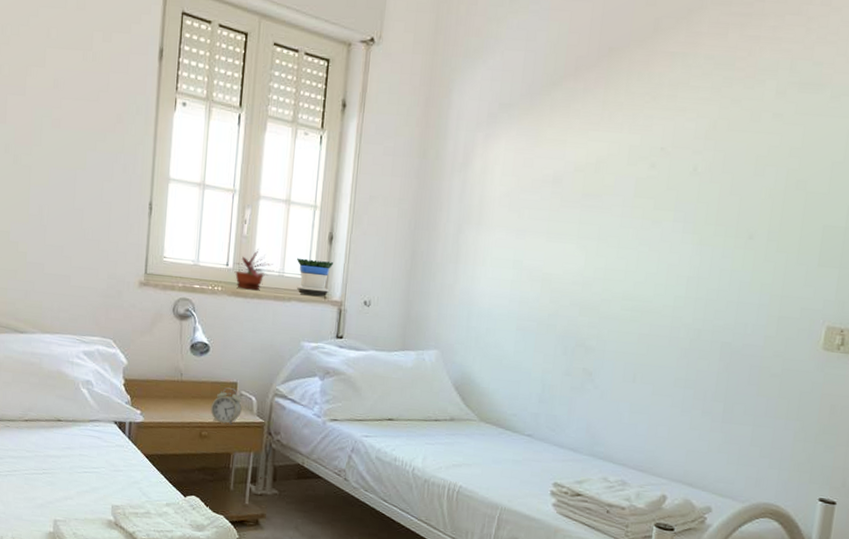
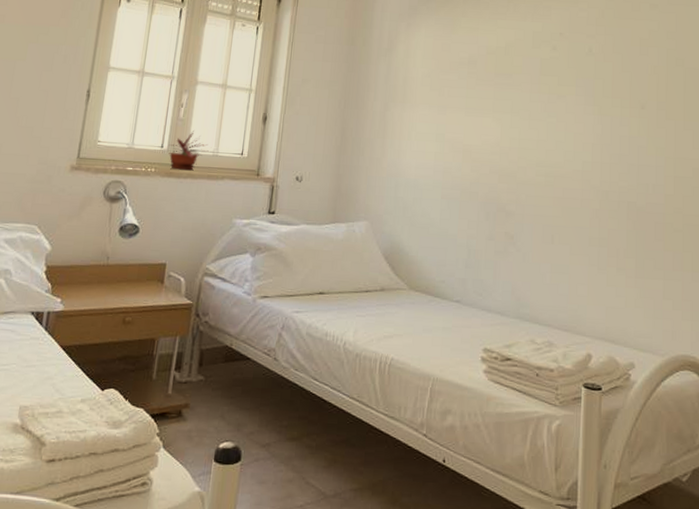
alarm clock: present [210,388,242,425] -> none [136,269,170,309]
flowerpot: present [296,258,333,297] -> none [229,138,267,175]

